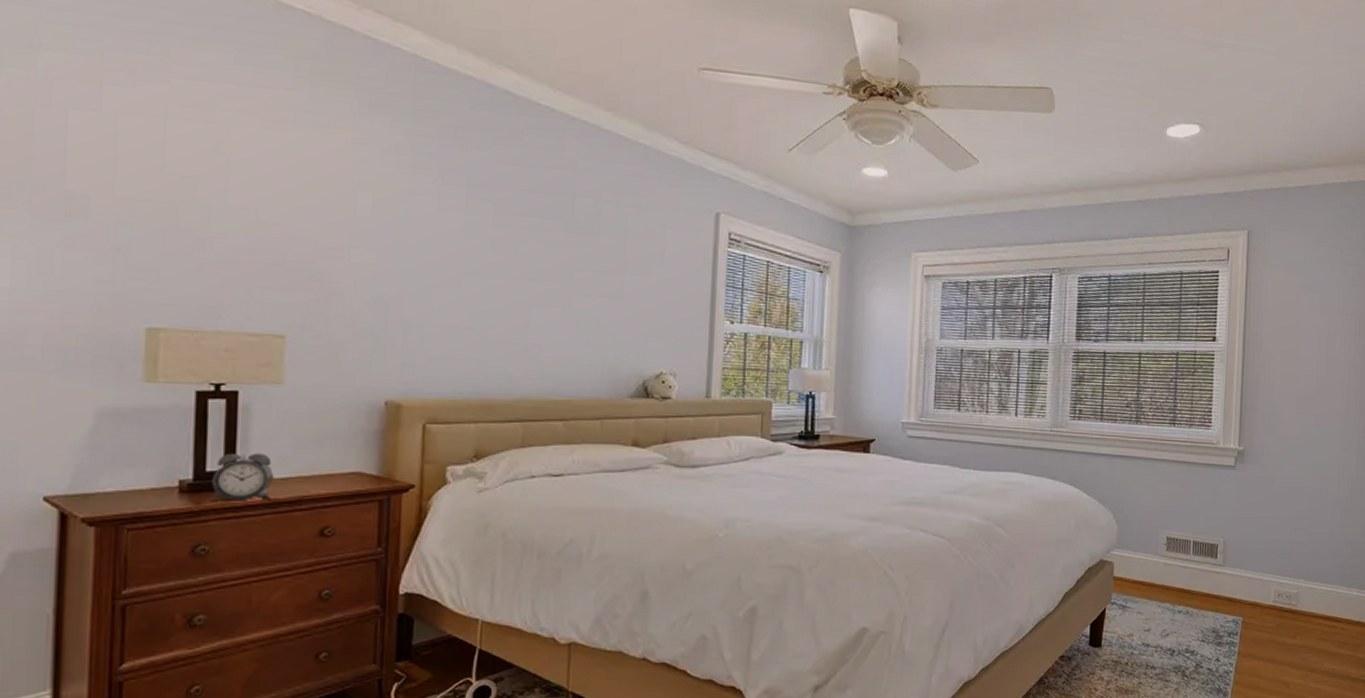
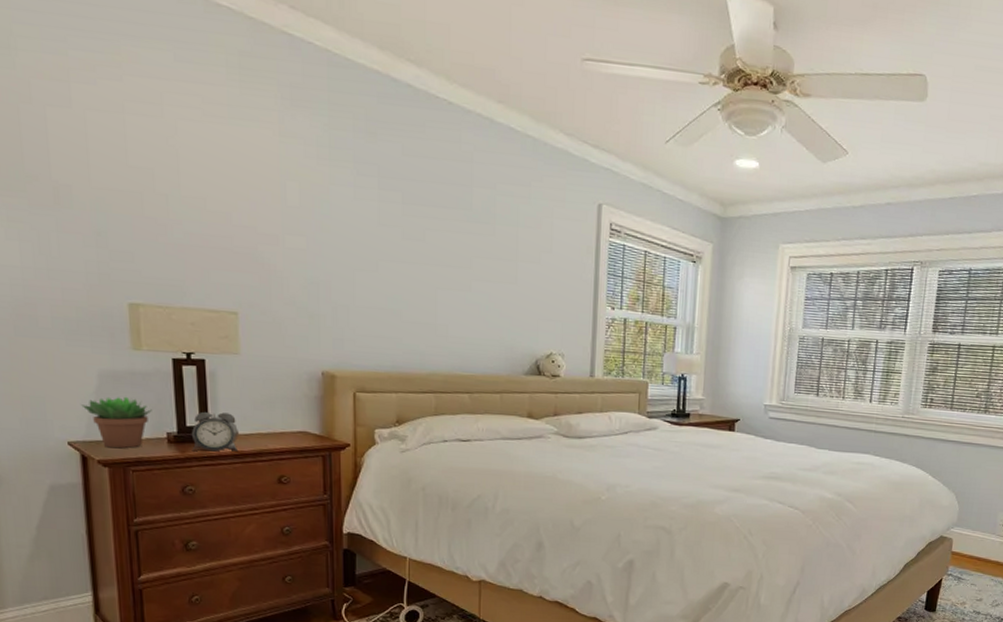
succulent plant: none [68,438,162,503] -> present [81,396,152,449]

